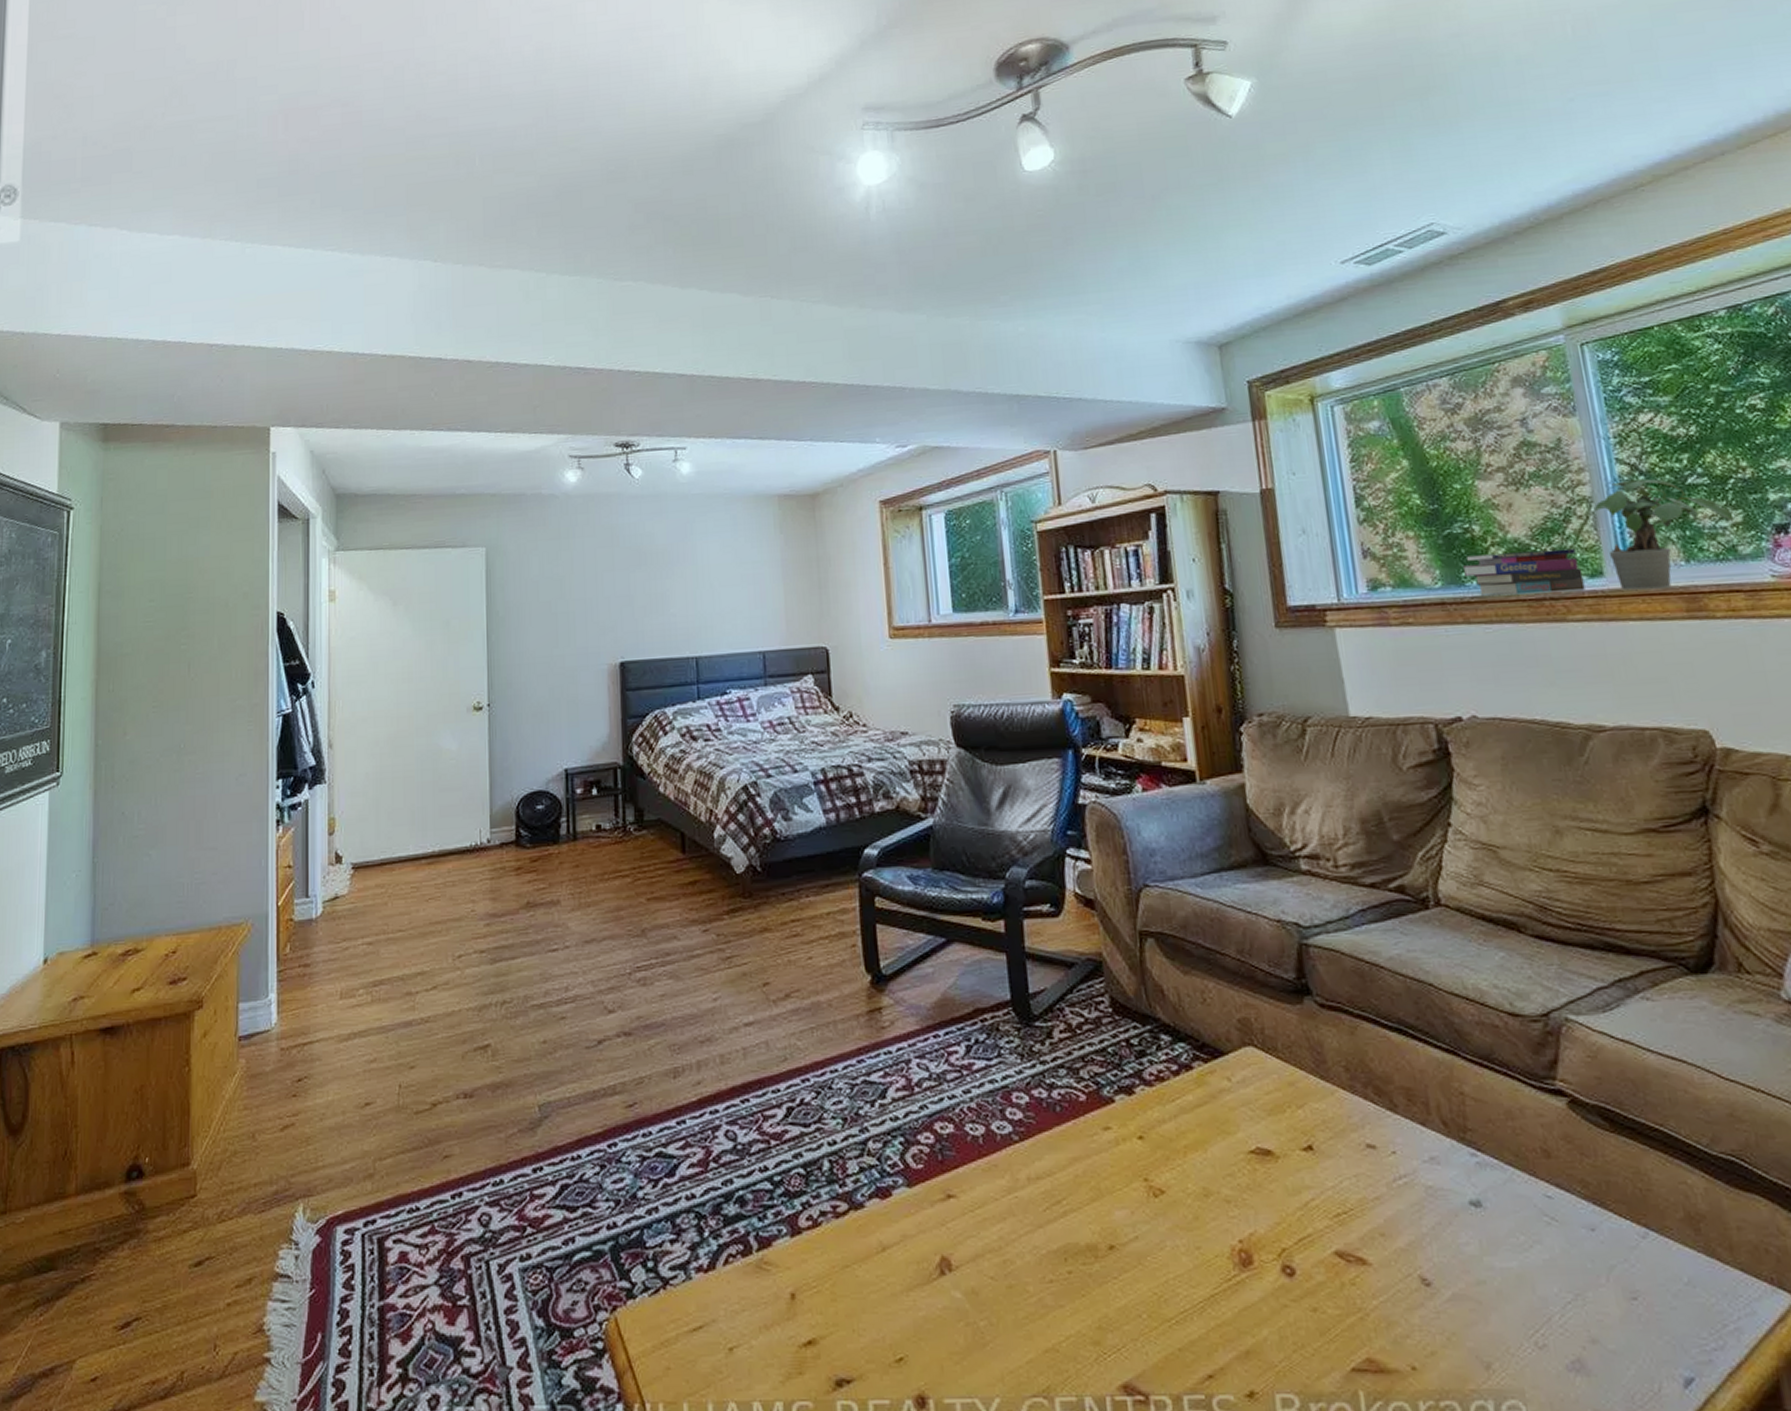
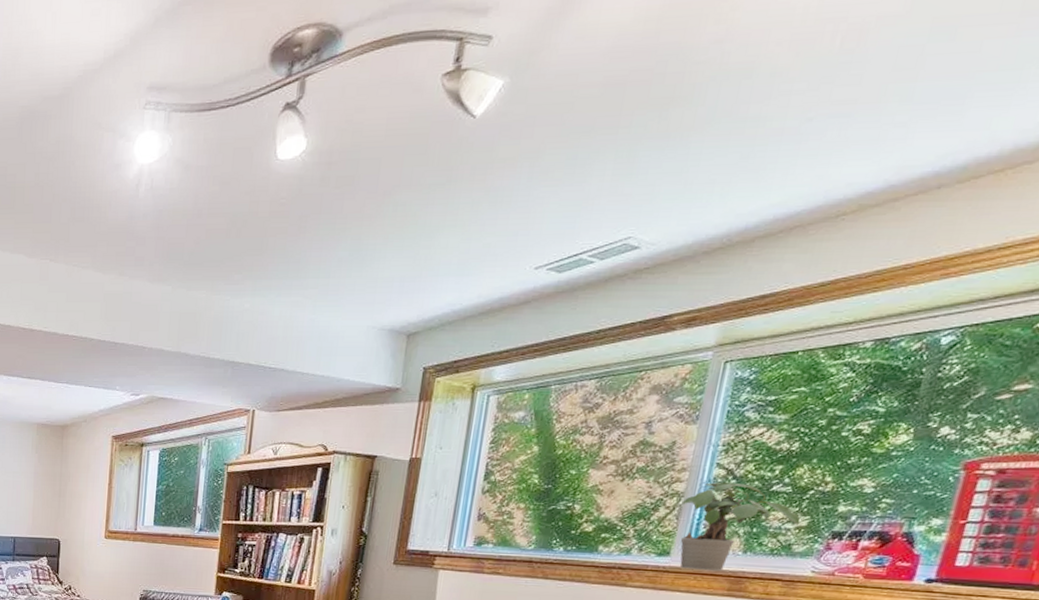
books: present [1463,548,1585,596] -> none [555,528,654,565]

